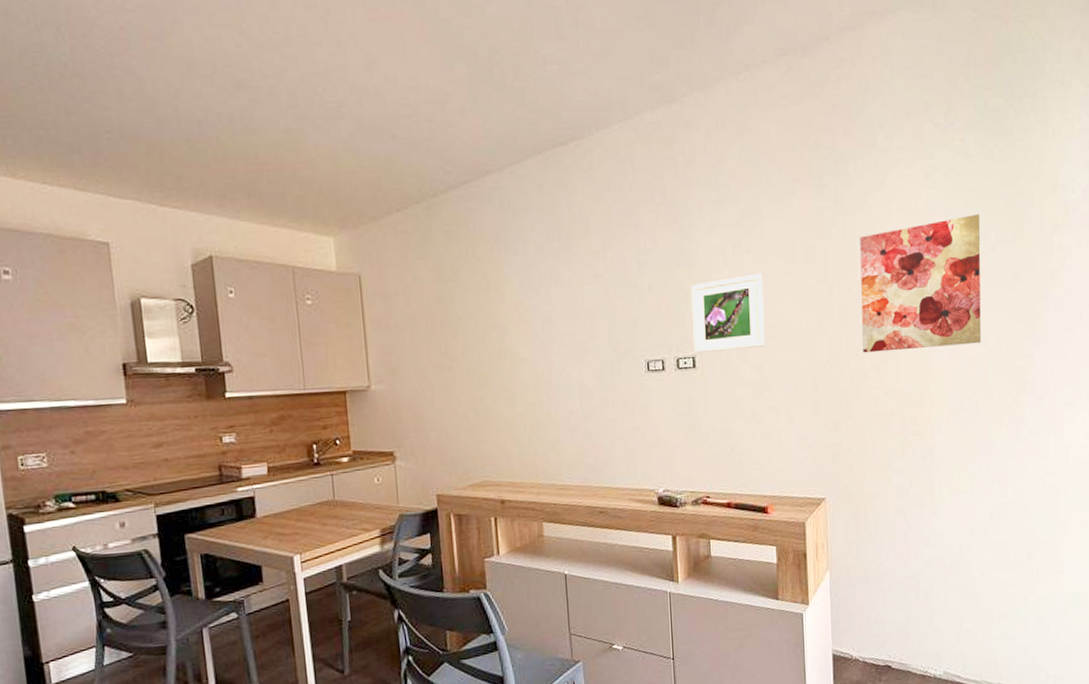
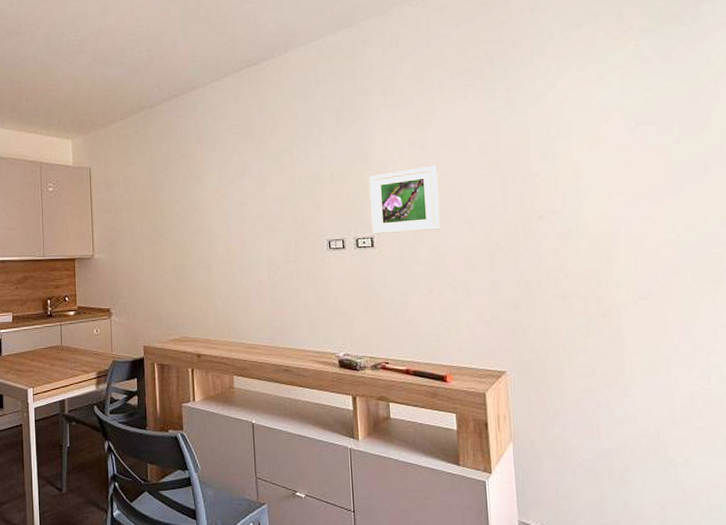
wall art: present [860,214,981,353] -> none [533,111,669,237]

